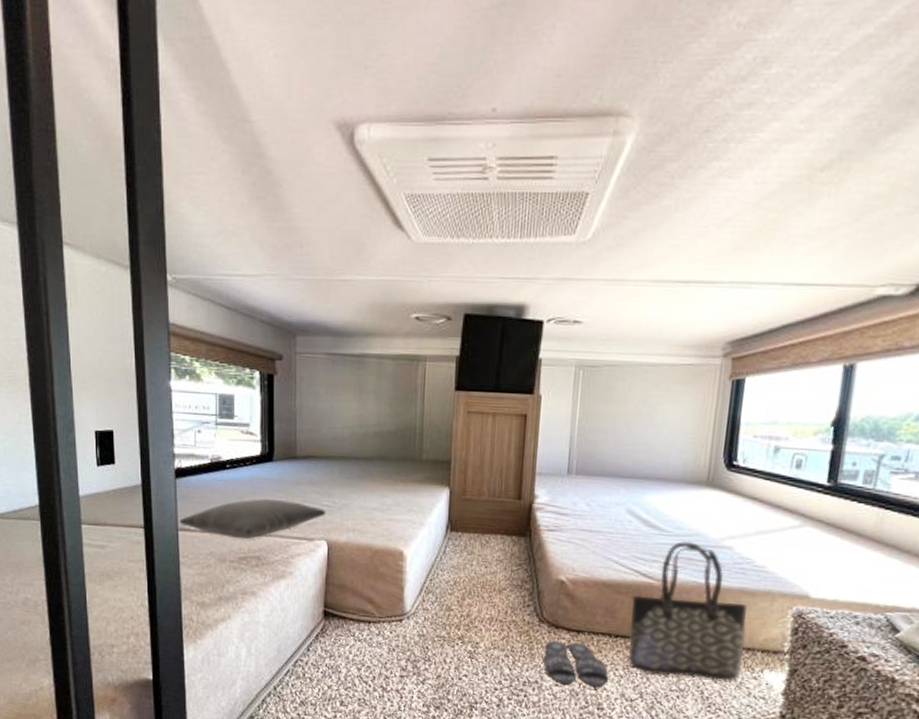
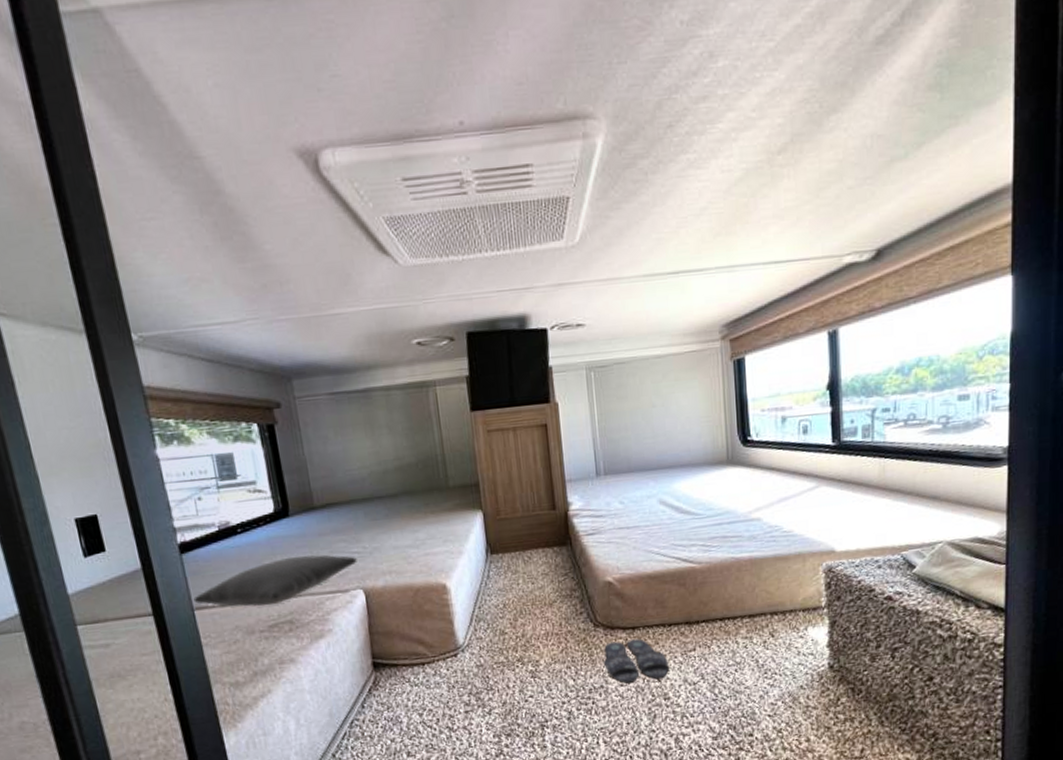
tote bag: present [628,540,747,680] -> none [678,519,788,654]

